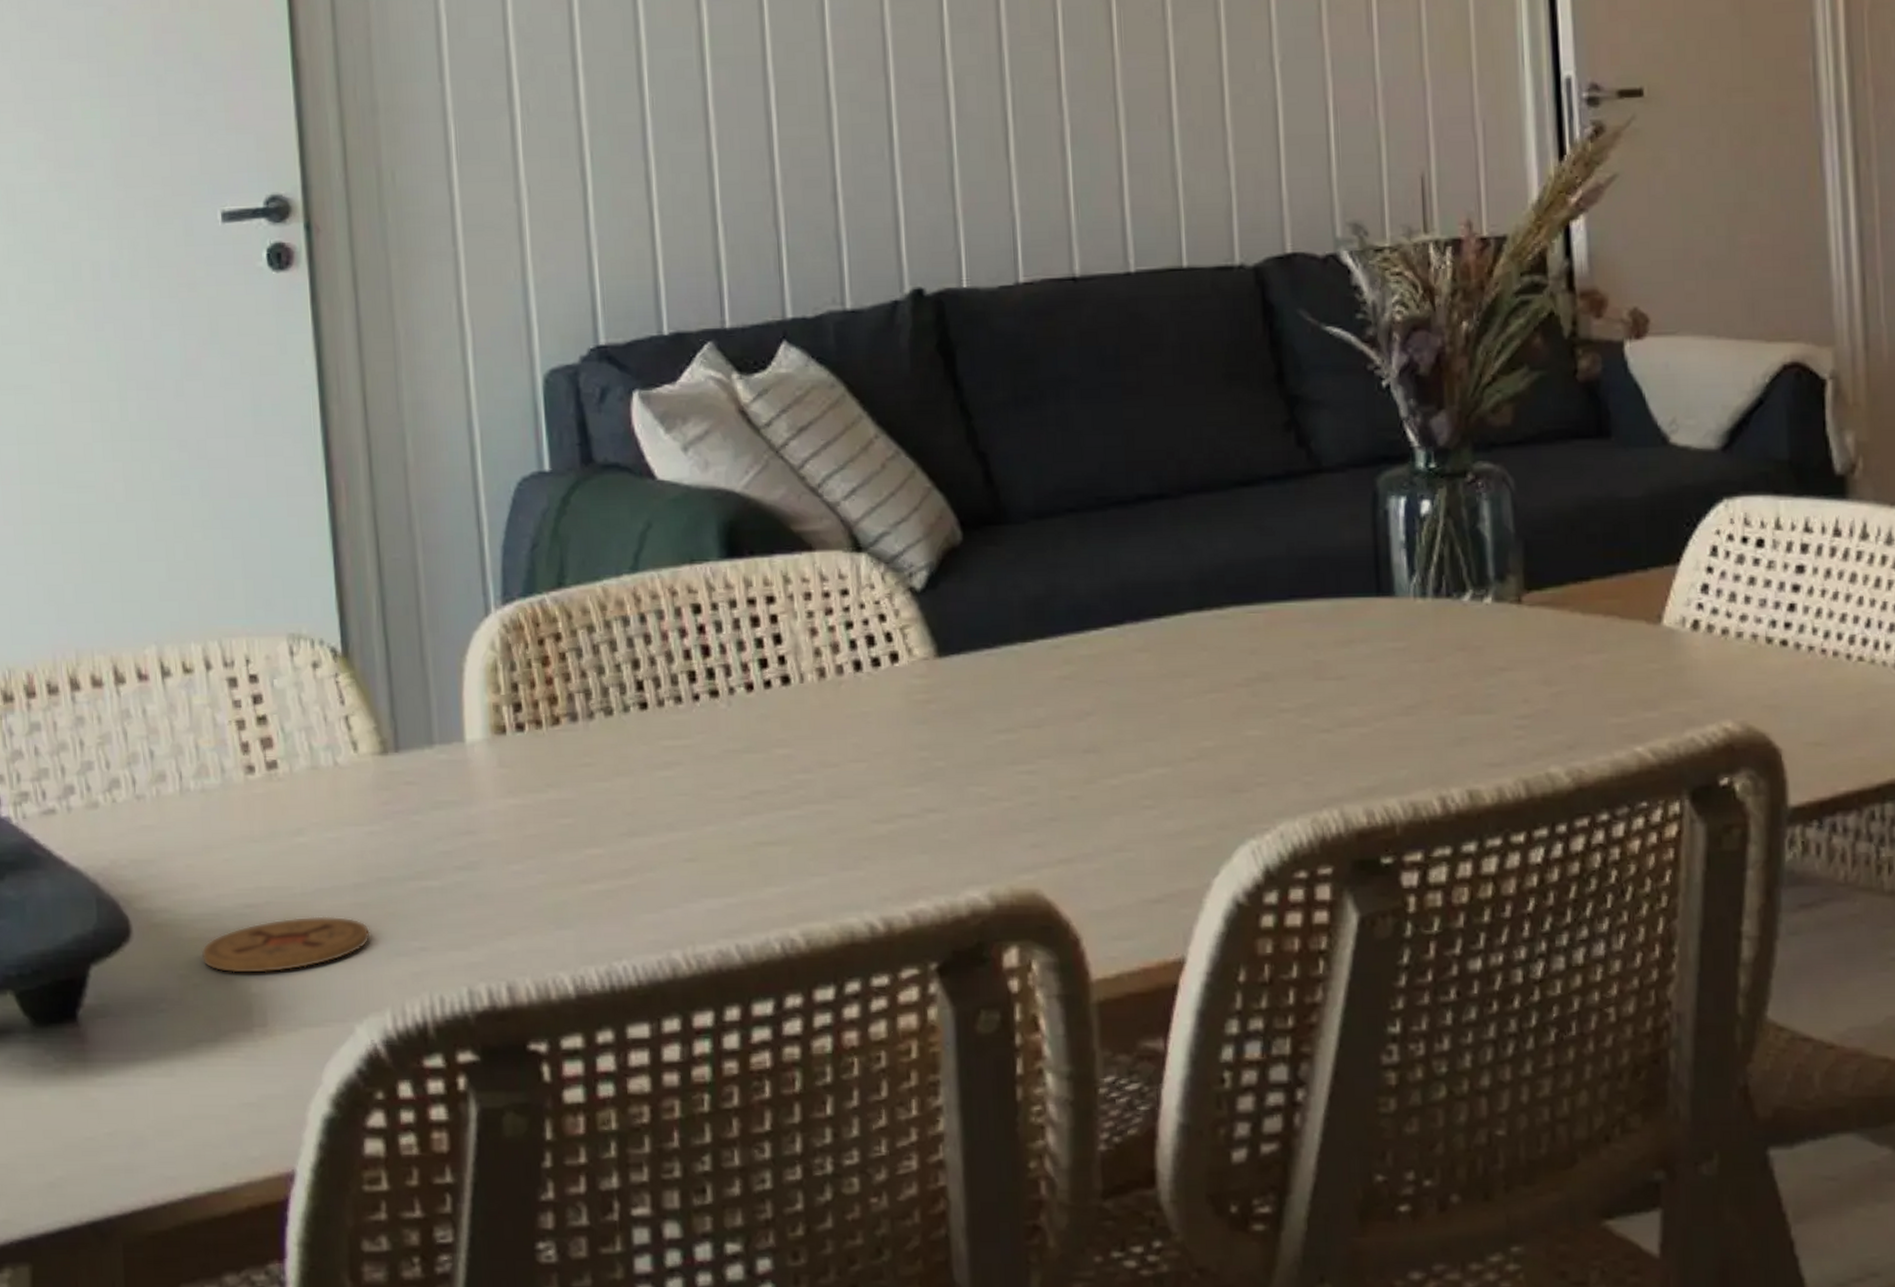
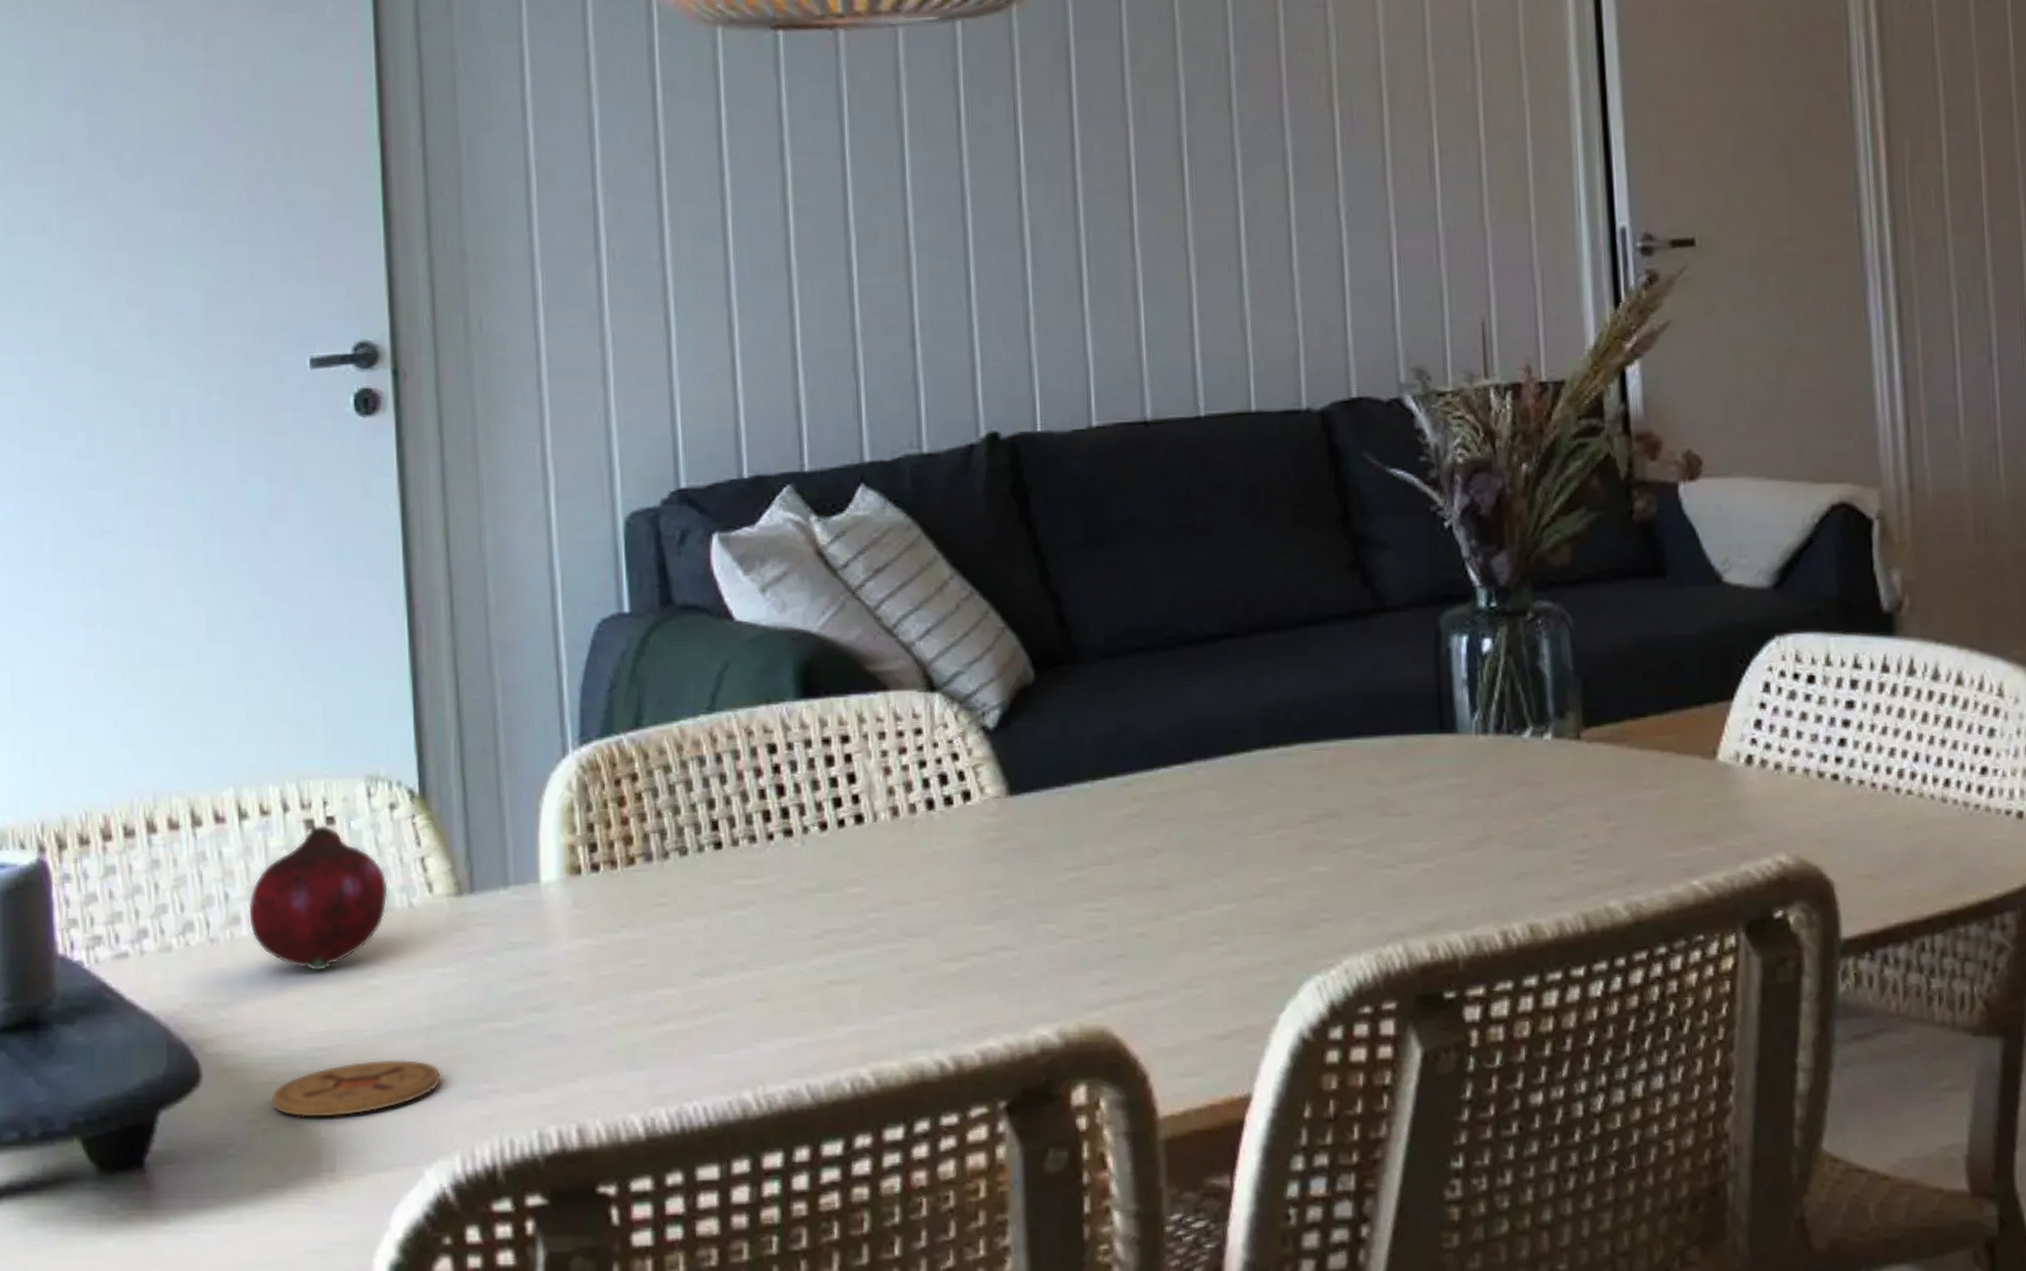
fruit: none [173,682,313,829] -> present [248,824,388,972]

